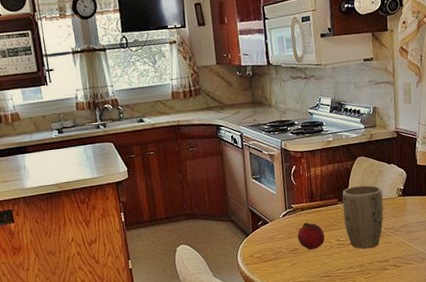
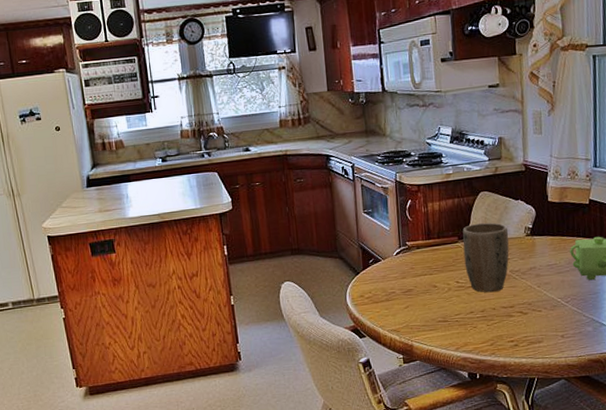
fruit: present [297,222,325,250] -> none [412,262,443,292]

